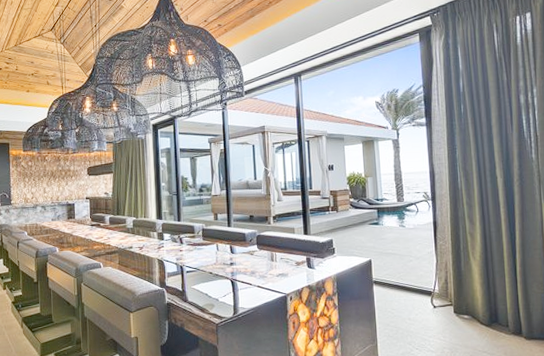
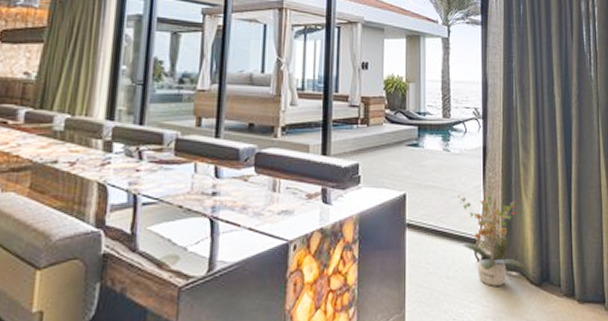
potted plant: none [414,257,474,326] -> present [457,193,524,286]

